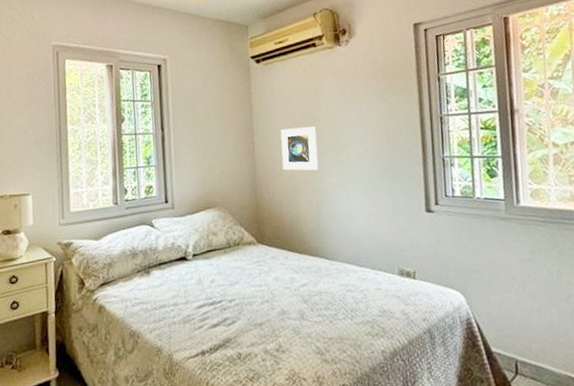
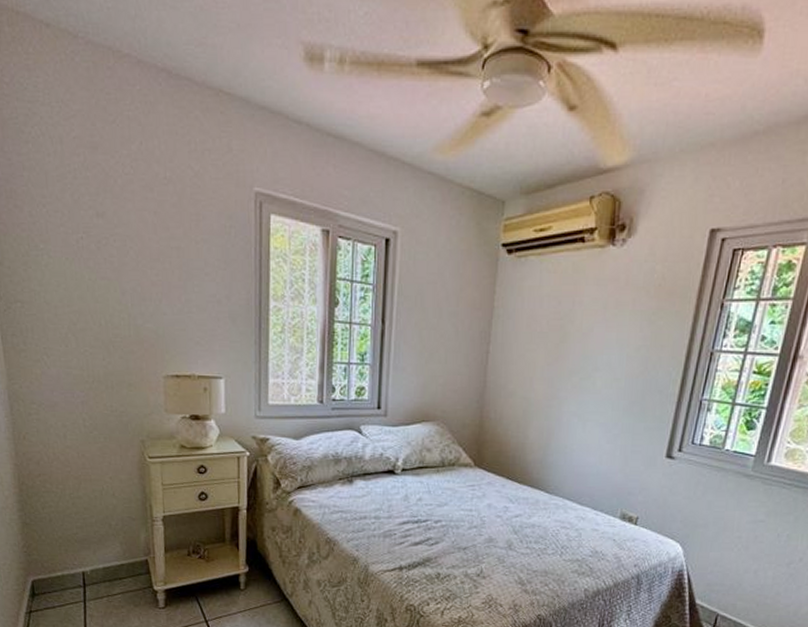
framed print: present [280,126,319,171] -> none [517,341,563,395]

